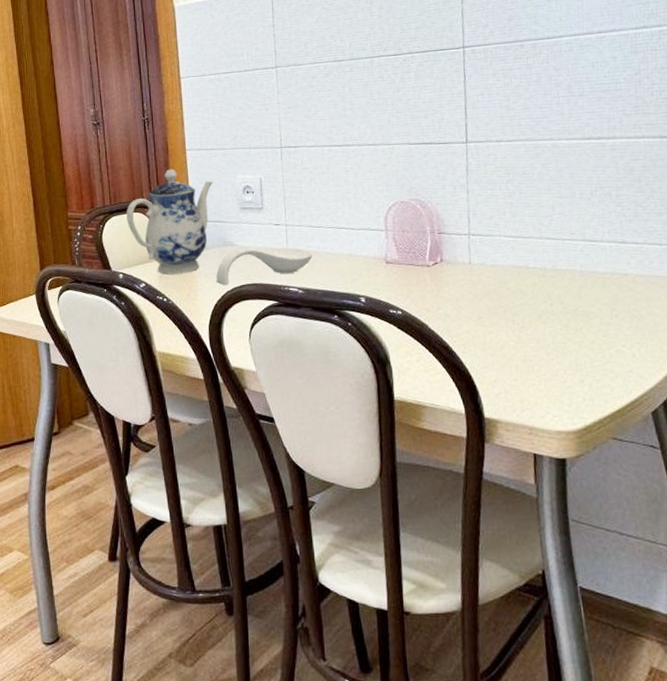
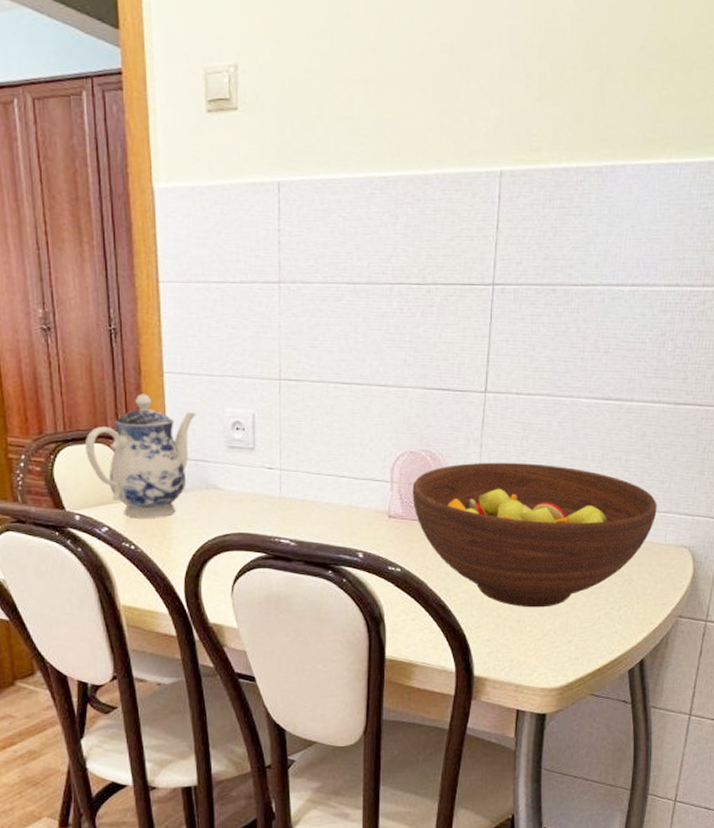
spoon rest: present [215,246,313,286] -> none [195,491,309,534]
fruit bowl: none [406,204,658,347] -> present [412,462,657,608]

